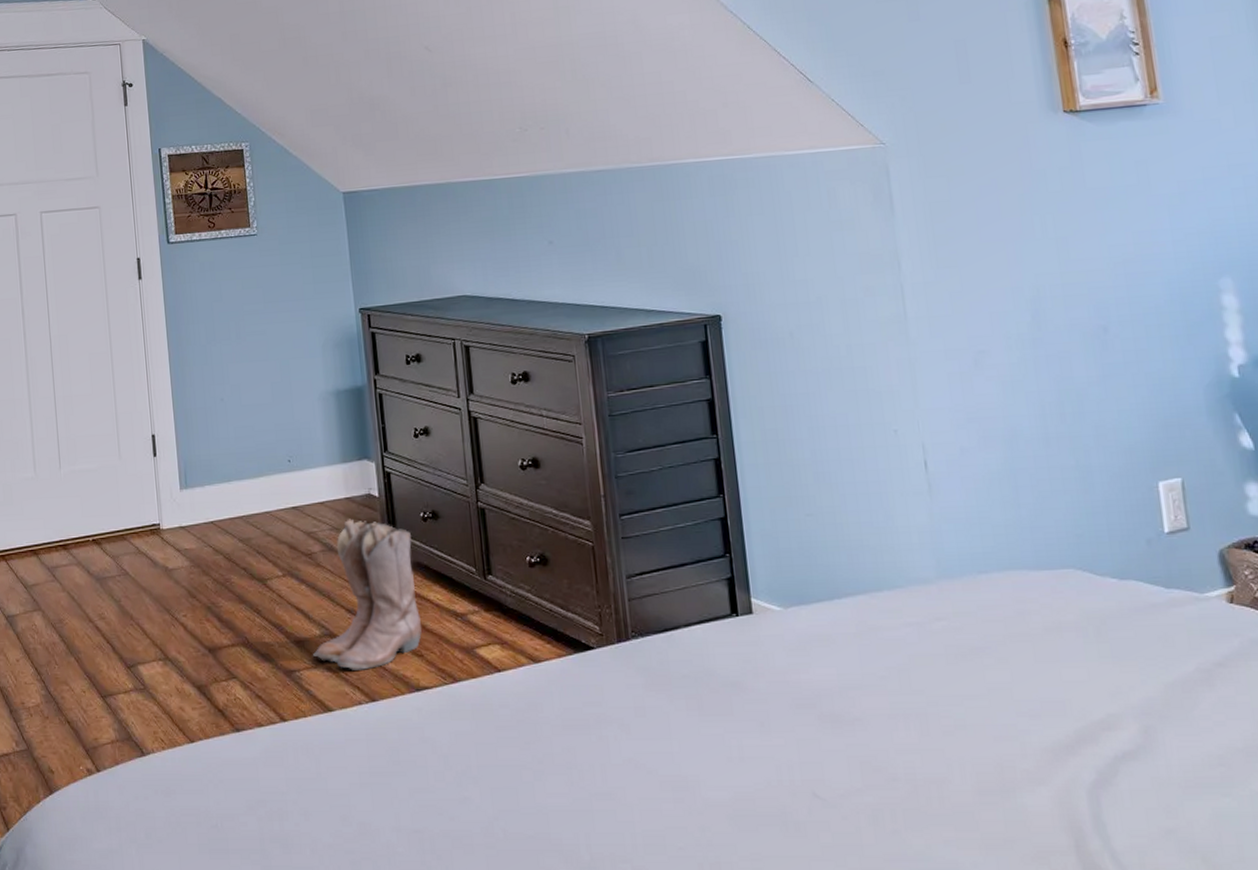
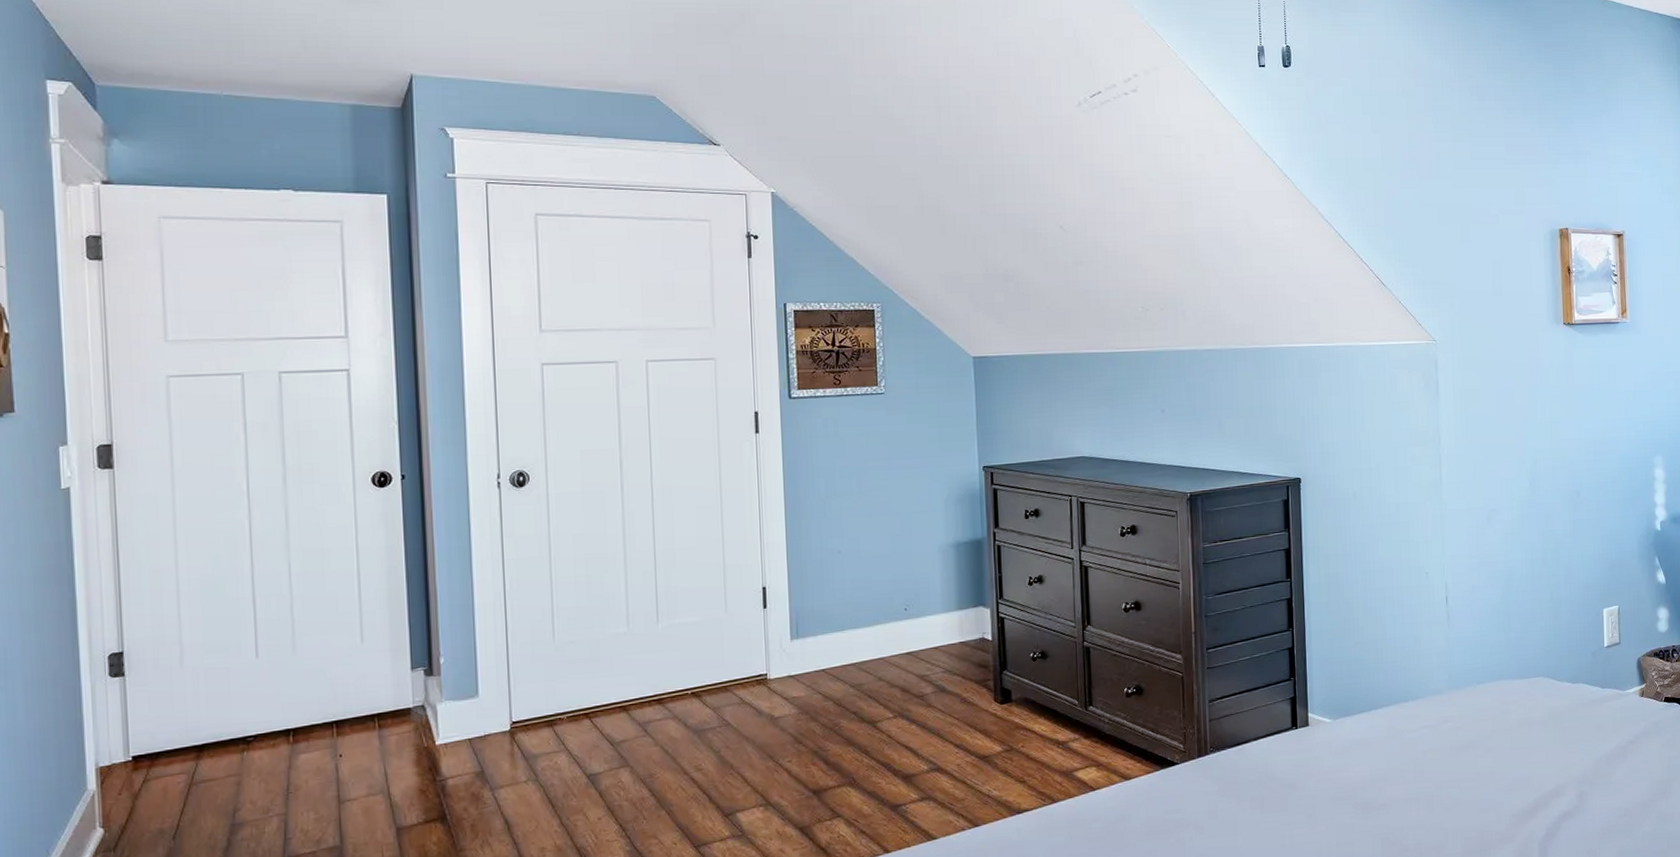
boots: present [313,519,422,670] -> none [920,661,1025,800]

